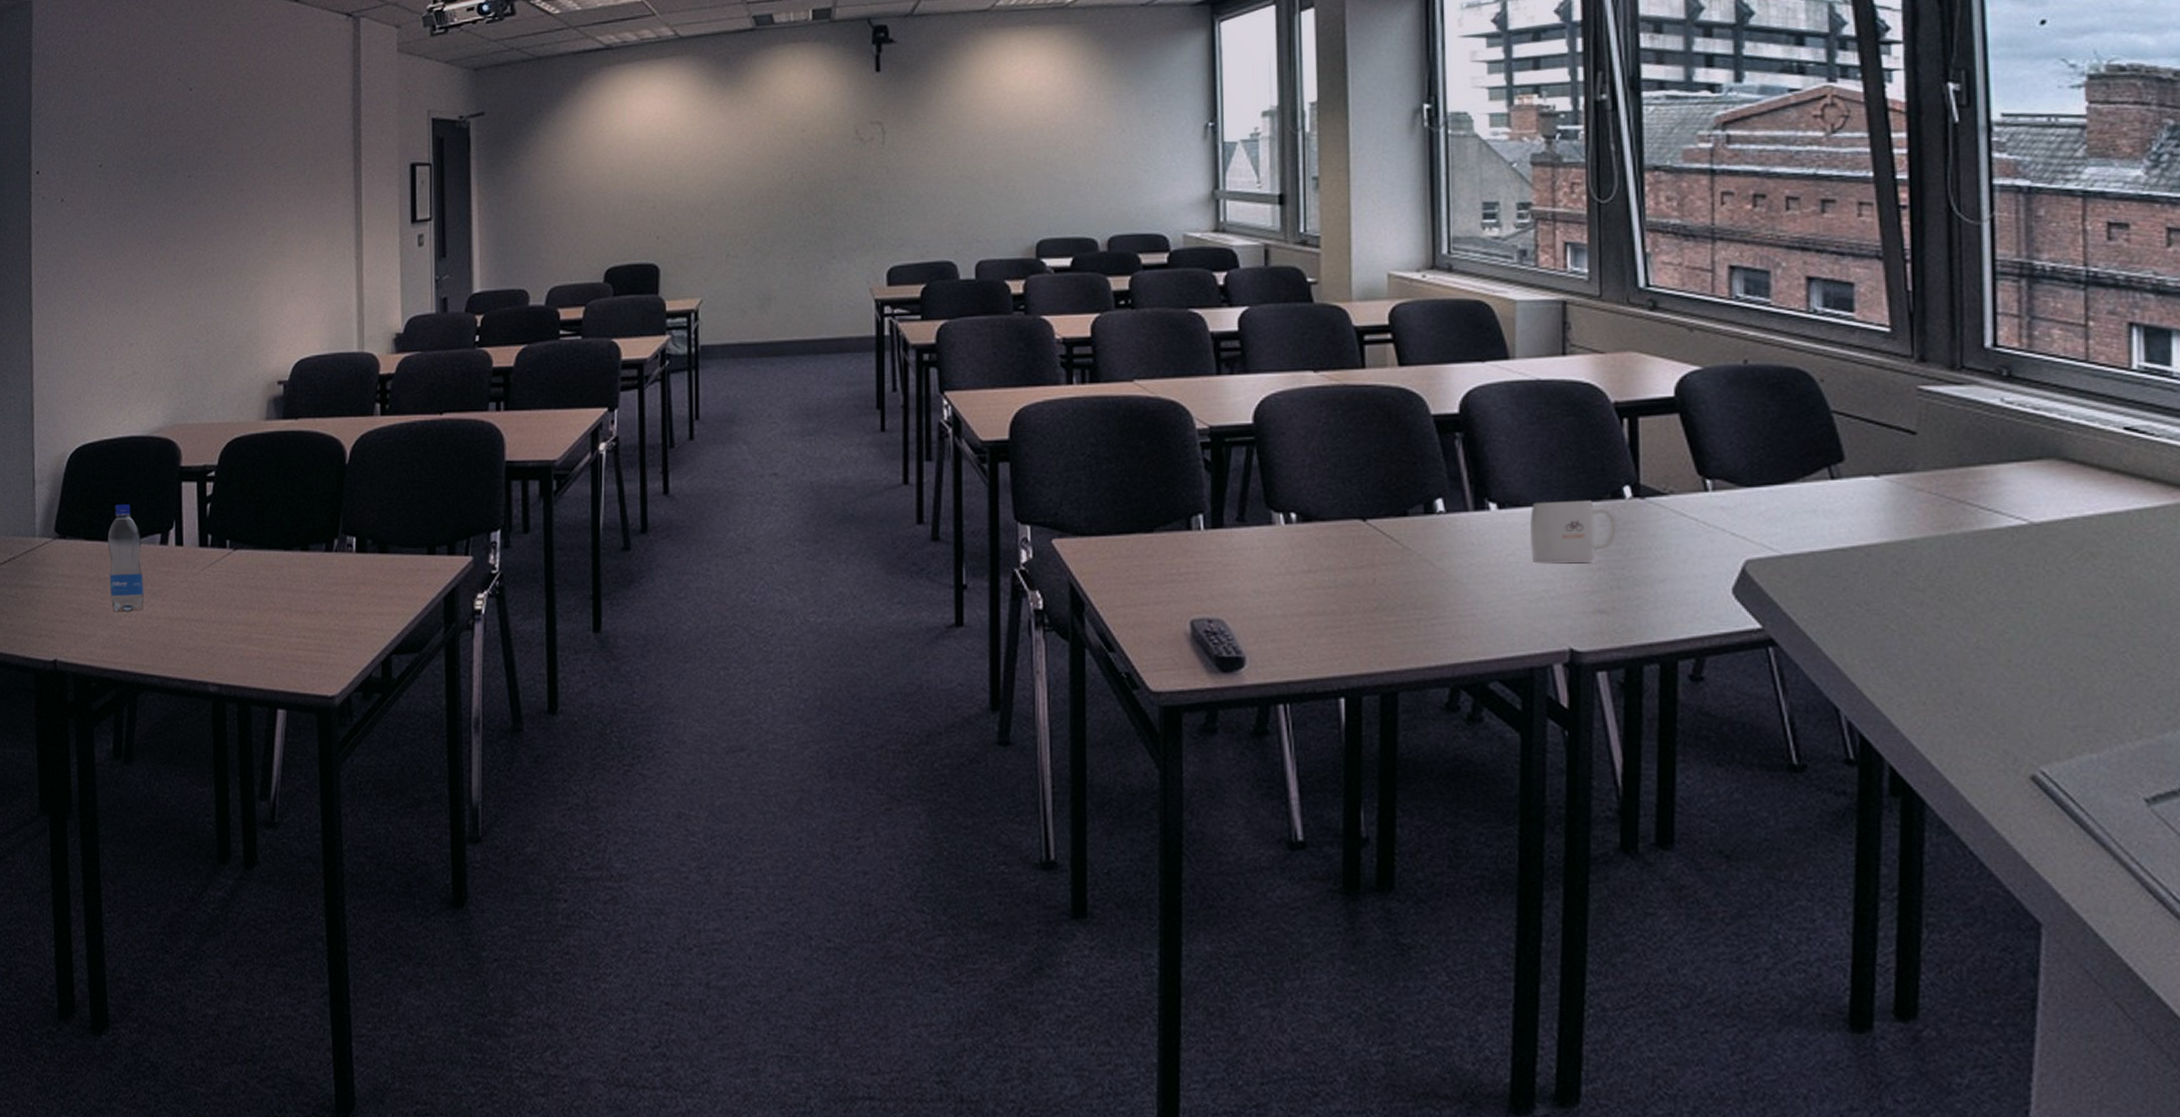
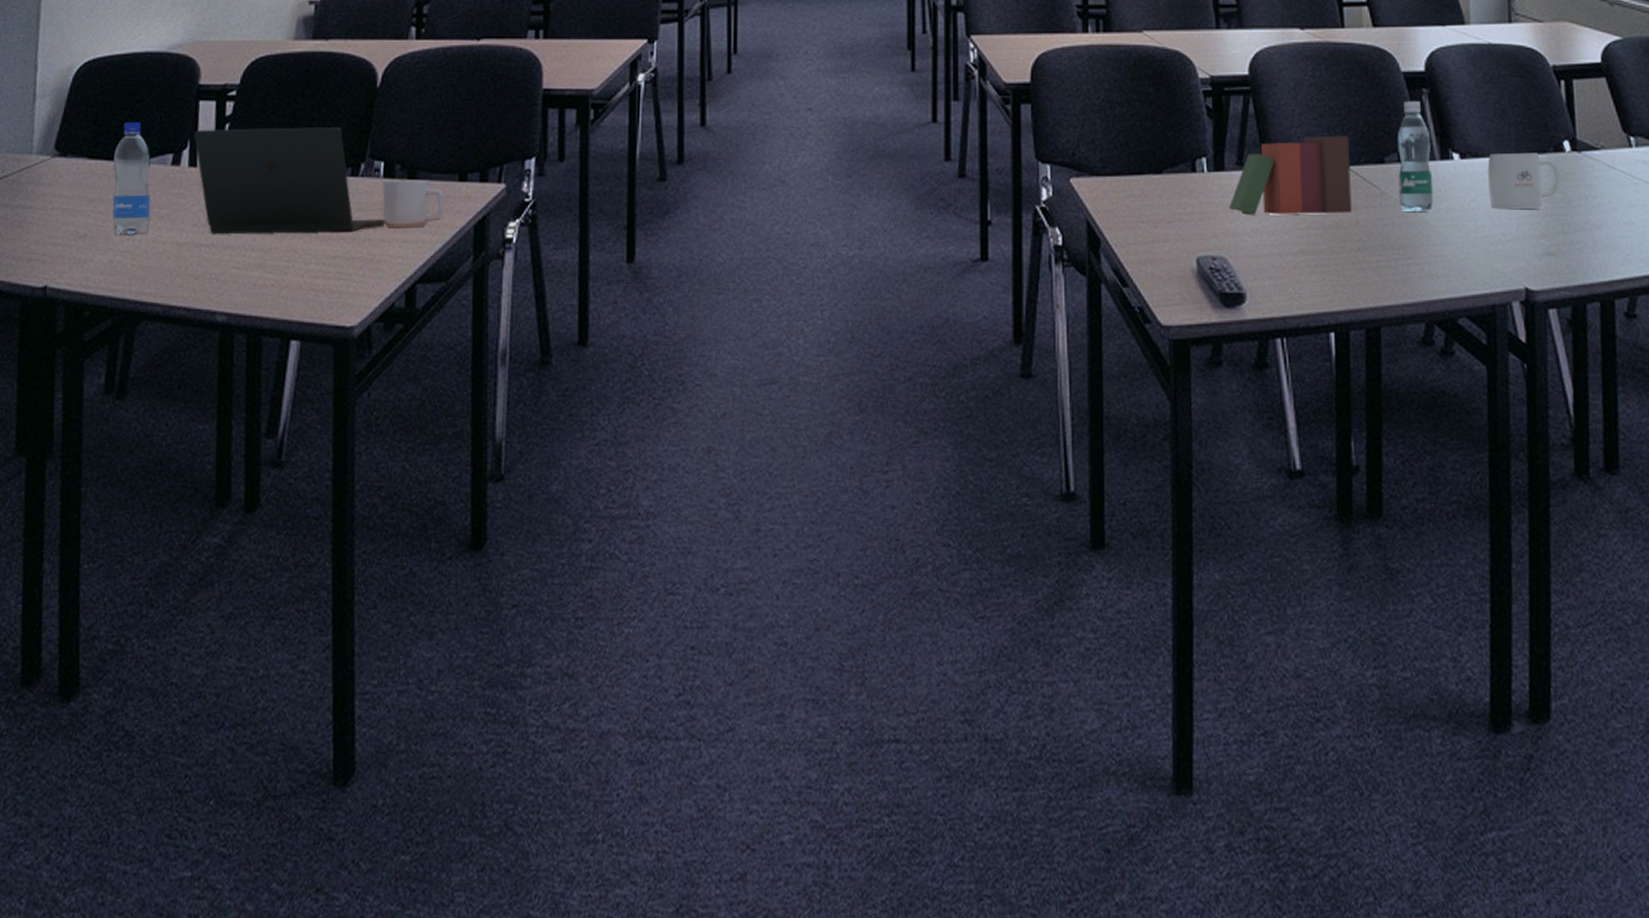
laptop: none [178,504,359,610] -> present [193,126,385,234]
mug: none [356,554,415,602] -> present [382,180,445,229]
books: none [1227,487,1368,576] -> present [1228,136,1352,216]
bottle: none [1423,447,1465,568] -> present [1396,101,1434,212]

